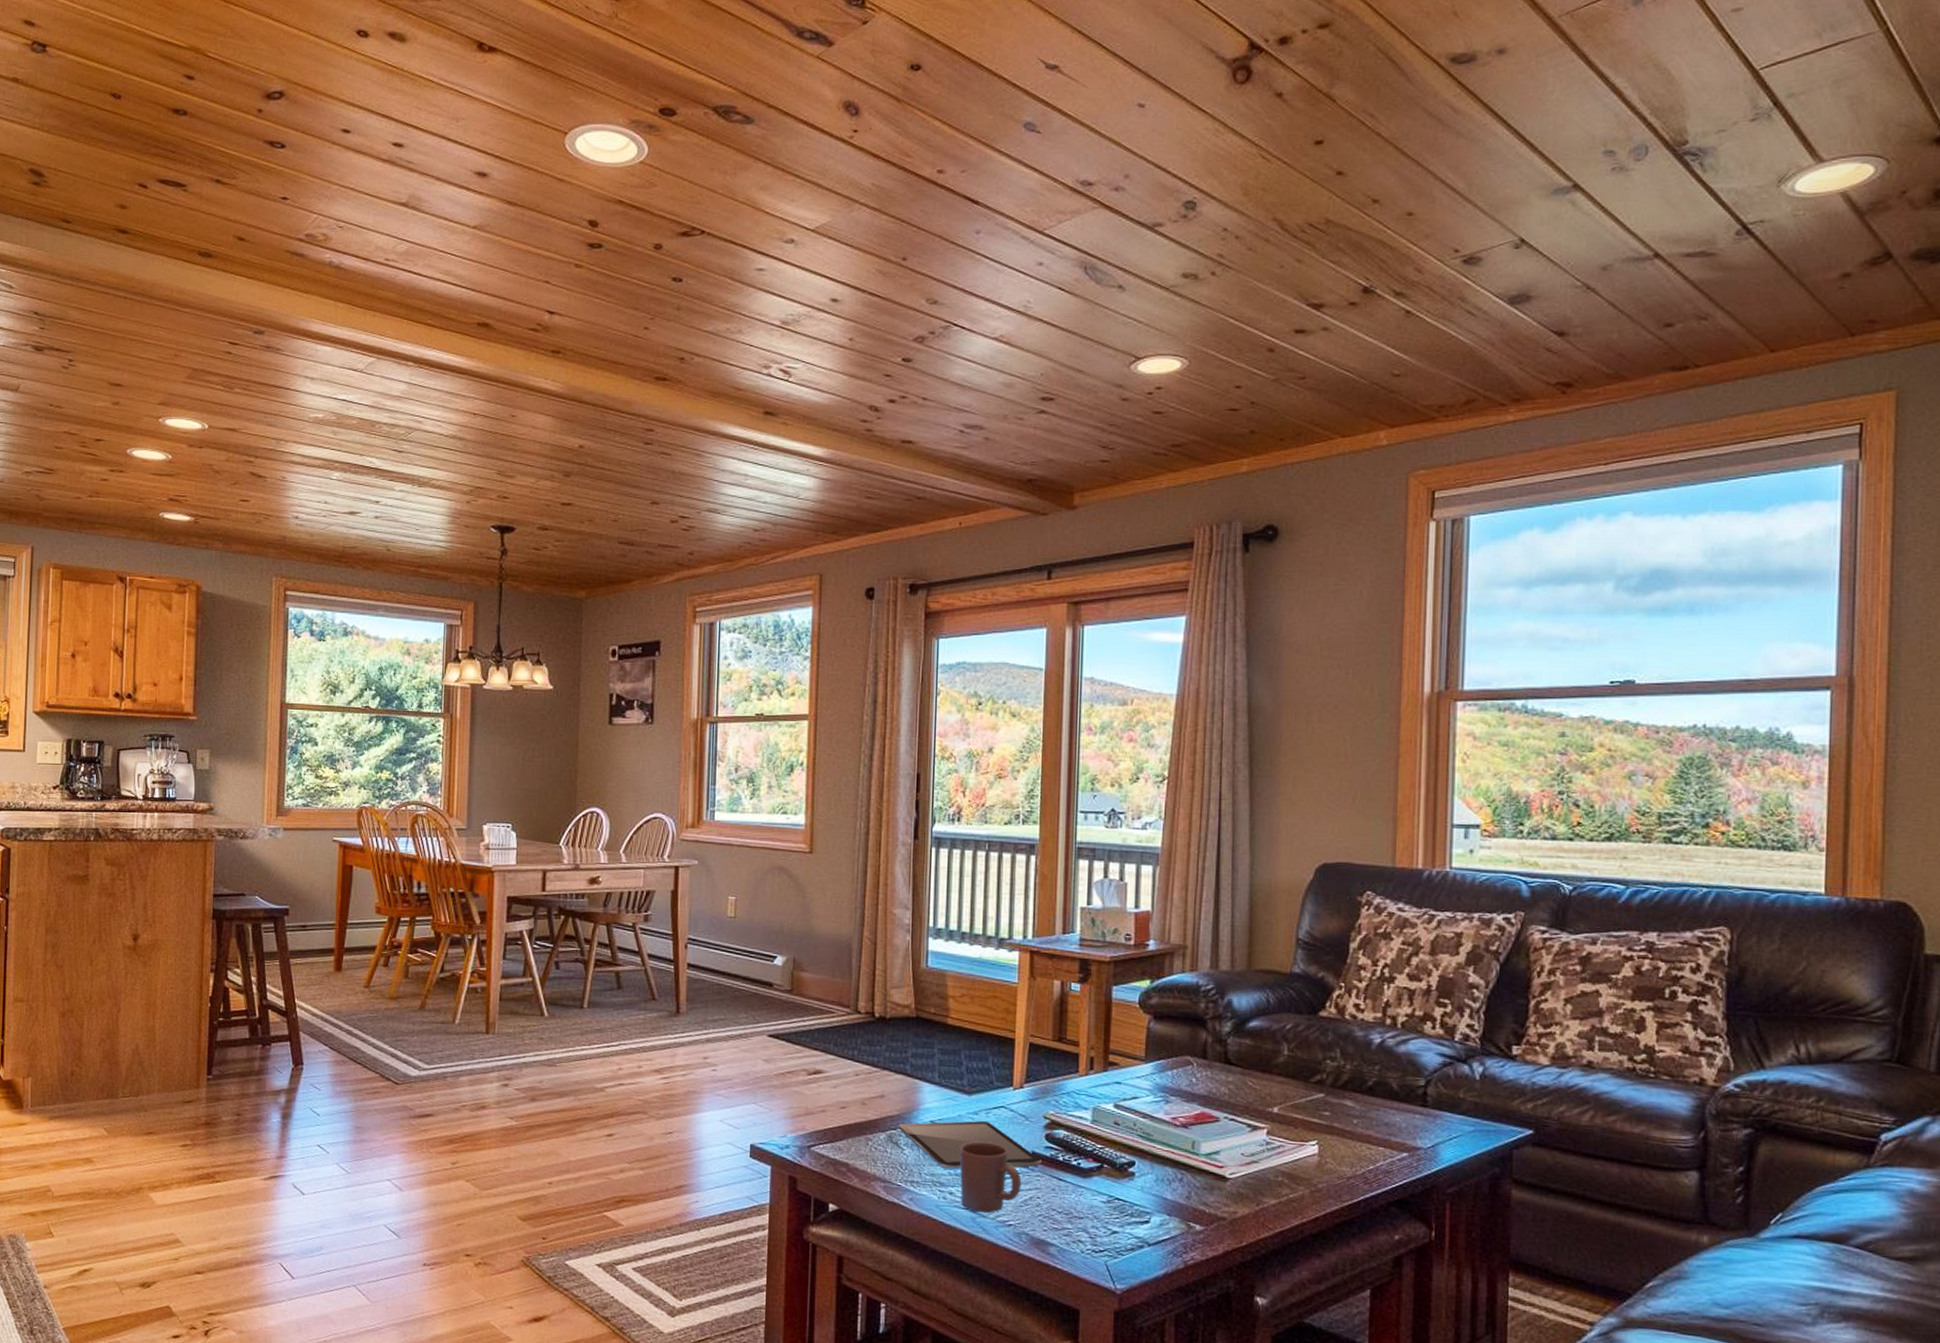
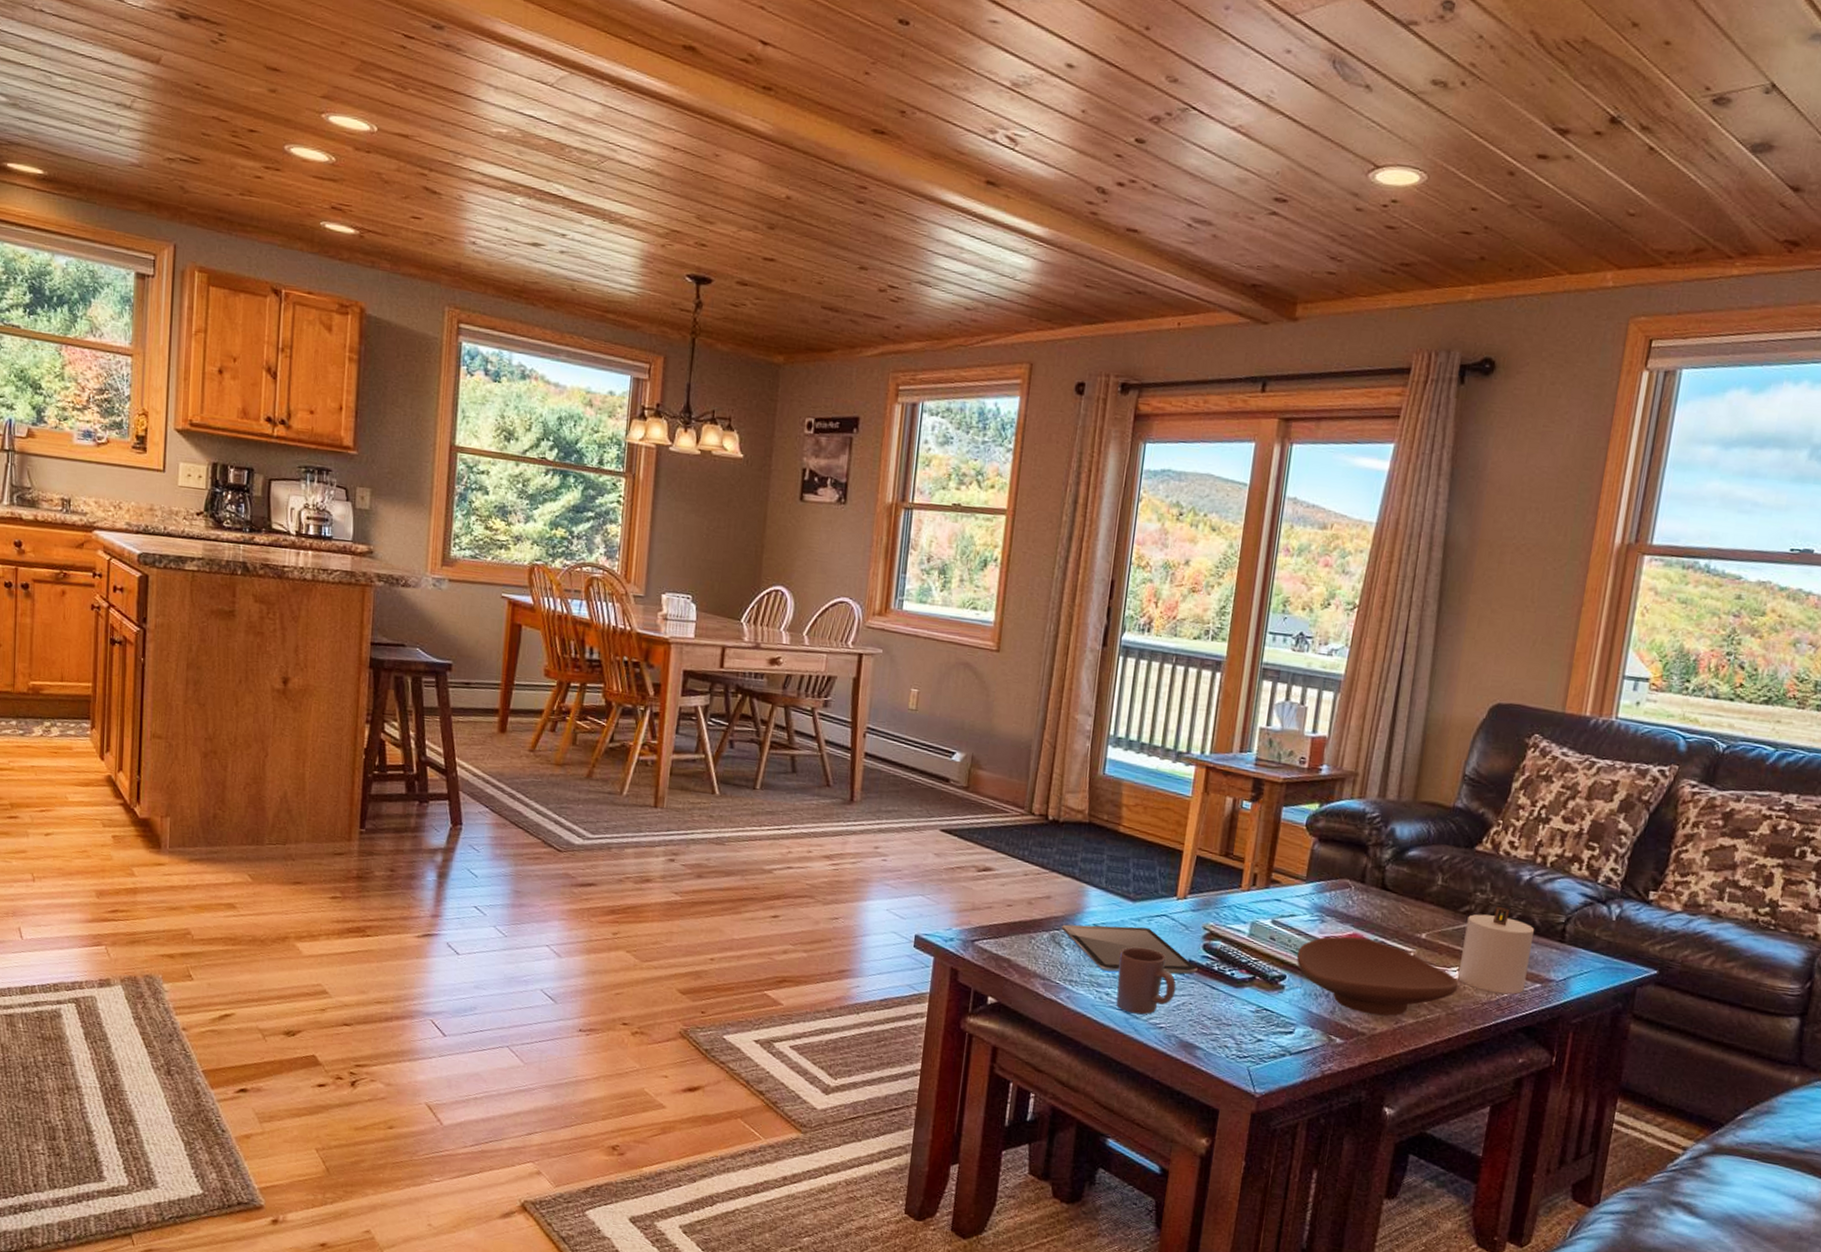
decorative bowl: none [1145,1116,1319,1198] -> present [1297,936,1459,1016]
candle: none [1318,1074,1394,1167] -> present [1458,907,1535,995]

